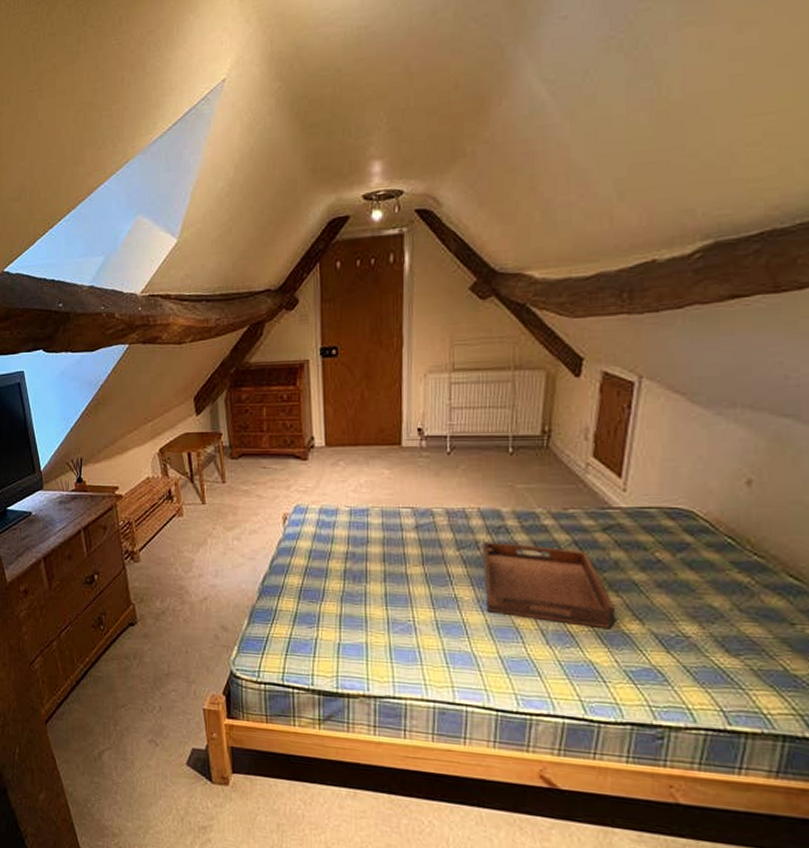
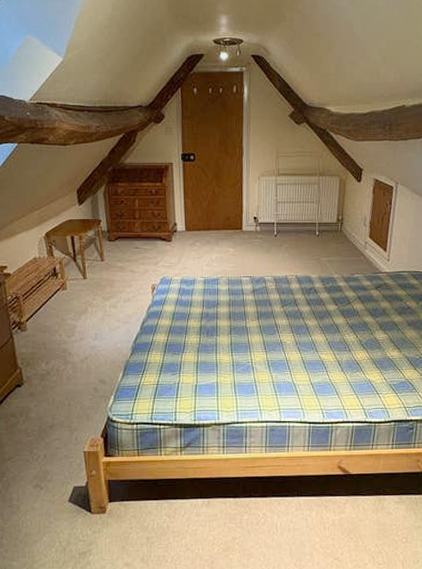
serving tray: present [483,542,614,628] -> none [299,300,383,356]

